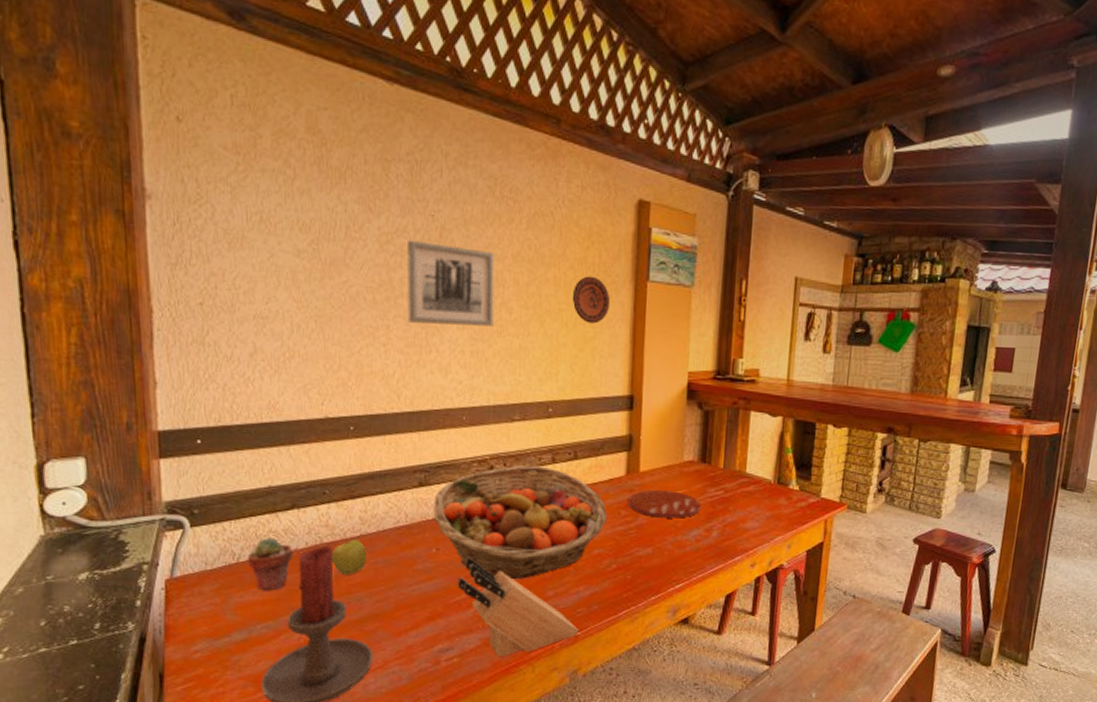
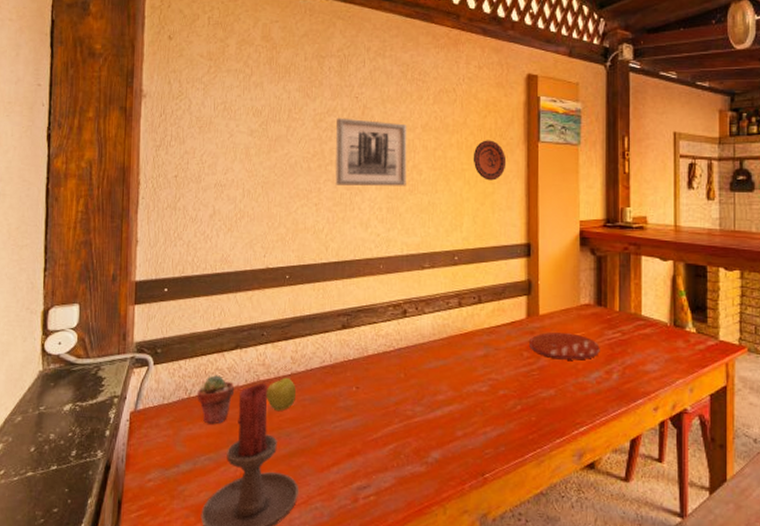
fruit basket: present [433,465,608,580] -> none [354,309,511,419]
knife block: present [457,556,579,658] -> none [374,395,488,498]

